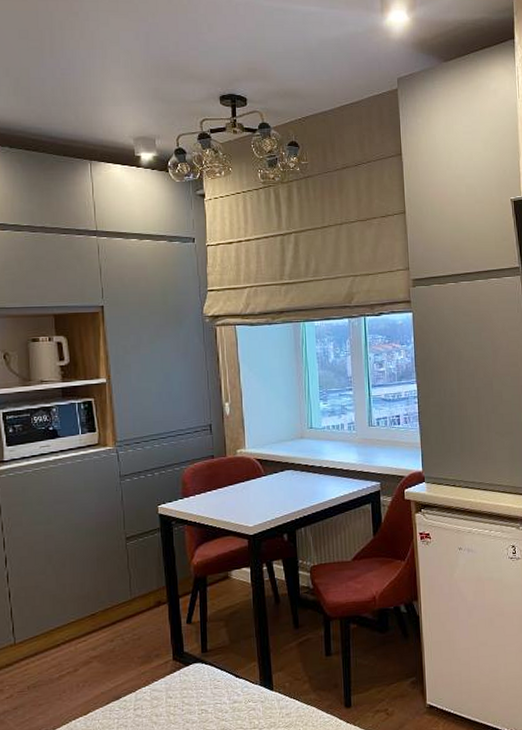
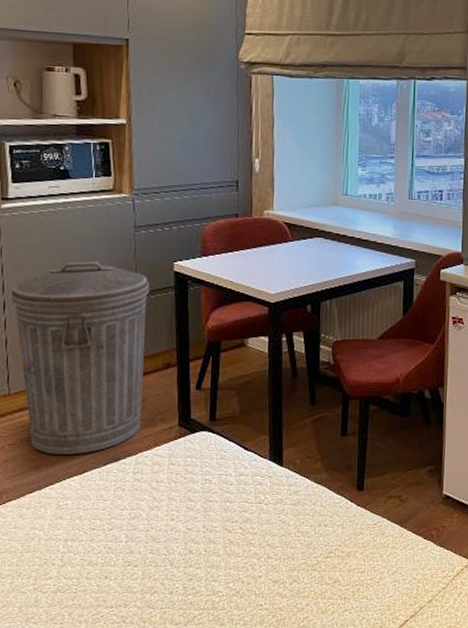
trash can: none [11,511,138,698] -> present [11,261,150,454]

